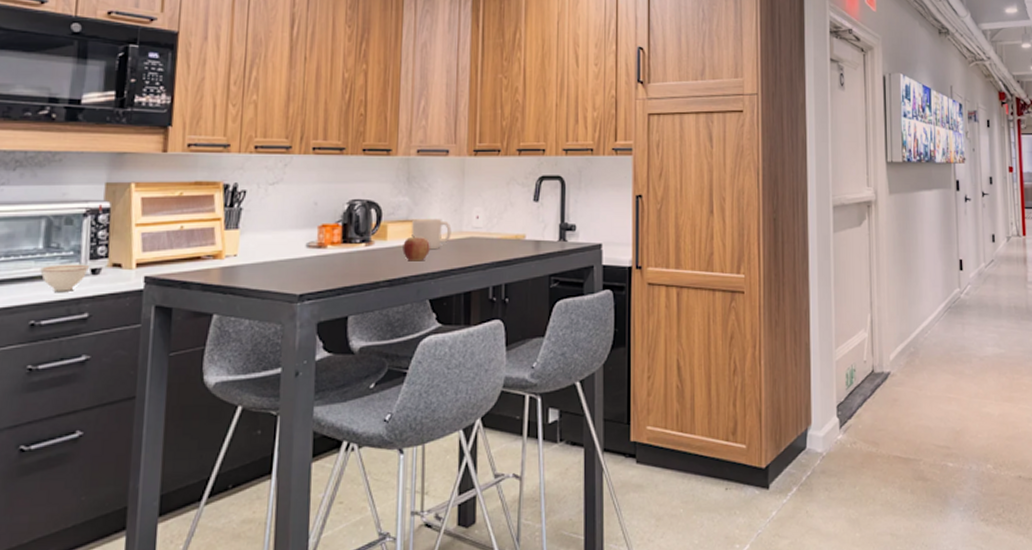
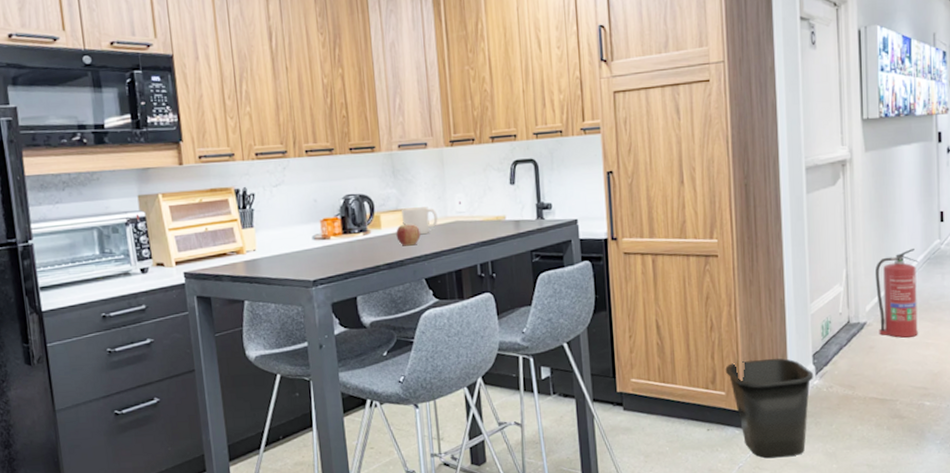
bowl: present [40,264,90,292] -> none [101,265,139,289]
waste bin: none [747,408,838,524] -> present [725,358,814,458]
fire extinguisher: none [898,296,940,391] -> present [875,249,919,338]

